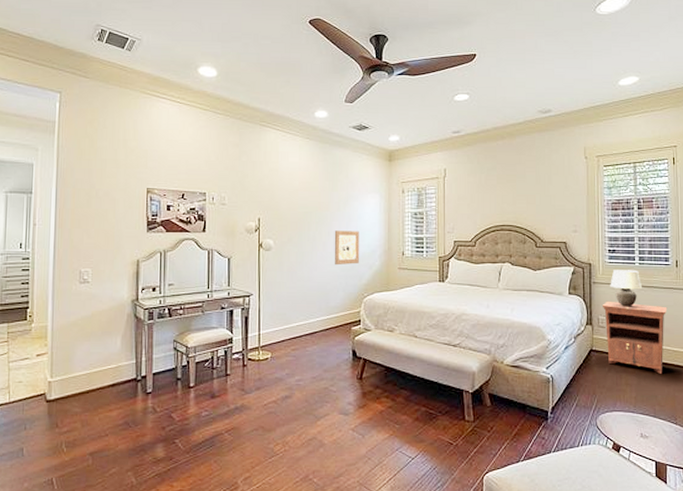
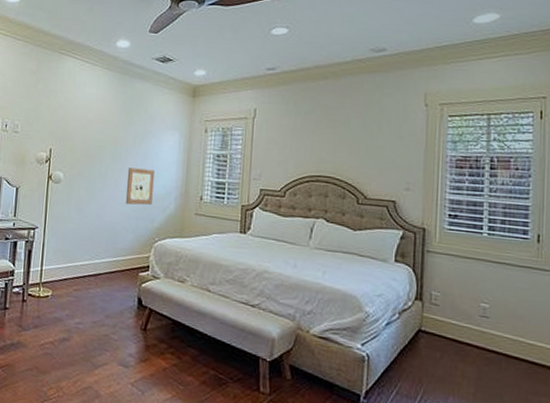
nightstand: present [603,301,668,375] -> none [437,274,523,371]
table lamp: present [610,270,643,307] -> none [448,238,491,285]

